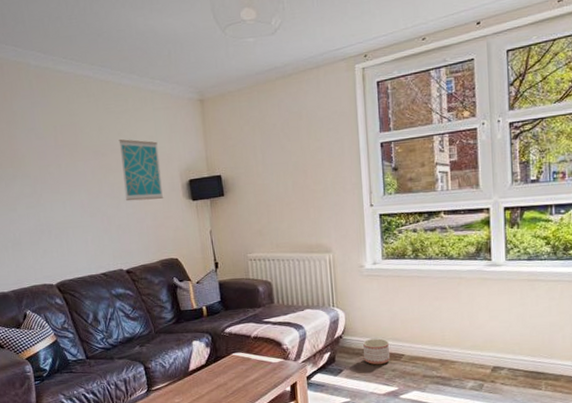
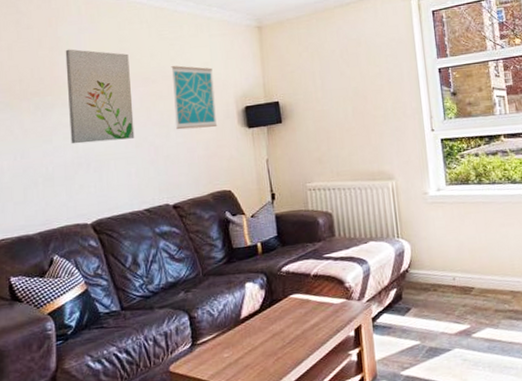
wall art: none [21,122,89,213] -> present [65,49,135,144]
planter: present [363,338,390,365] -> none [431,270,459,301]

